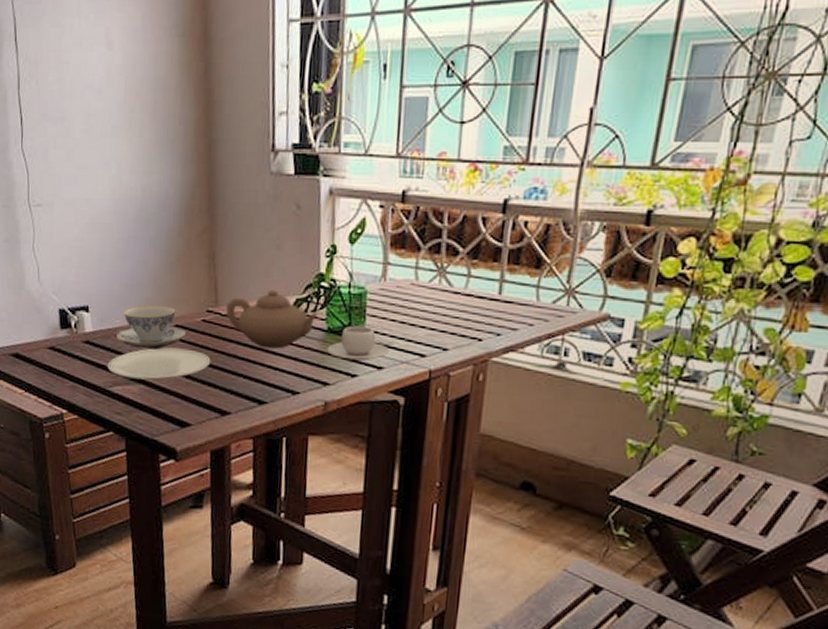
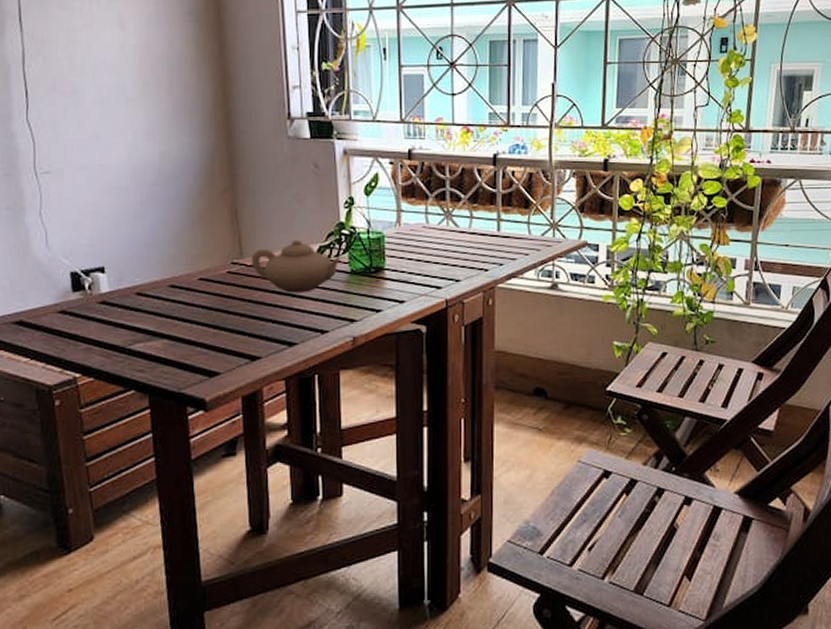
plate: present [107,347,211,381] -> none [126,300,238,335]
teacup: present [115,305,186,349] -> none [135,261,211,304]
teacup: present [327,325,389,361] -> none [352,266,409,297]

